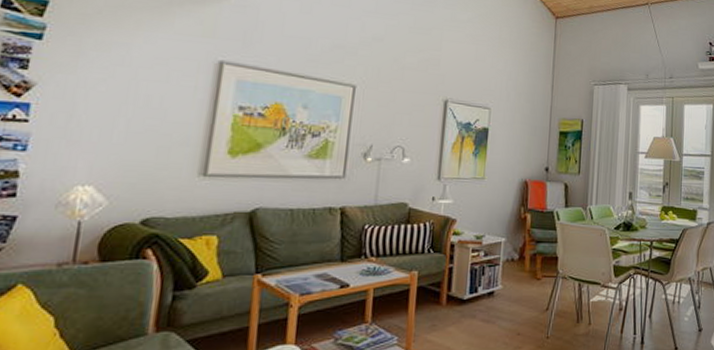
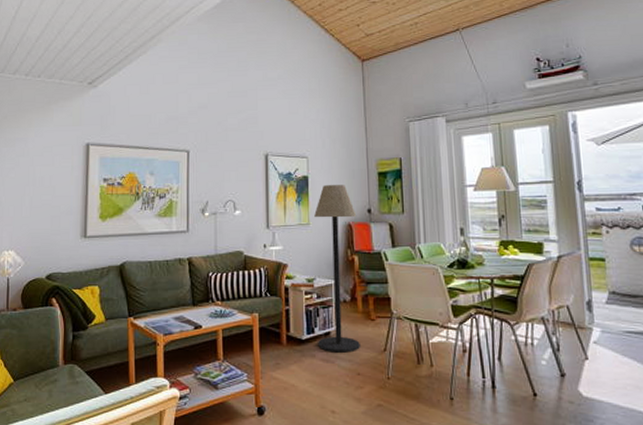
floor lamp: none [480,139,534,313] -> present [314,185,360,353]

